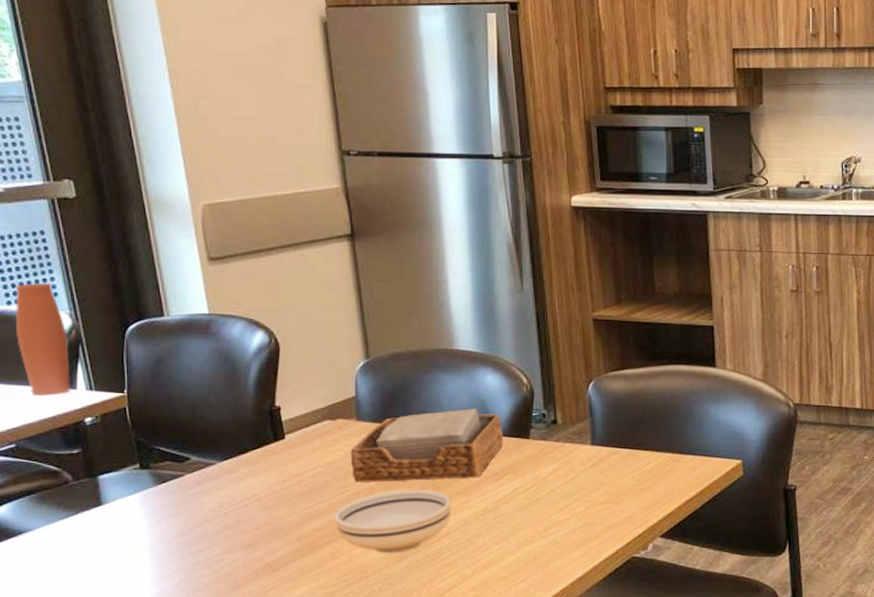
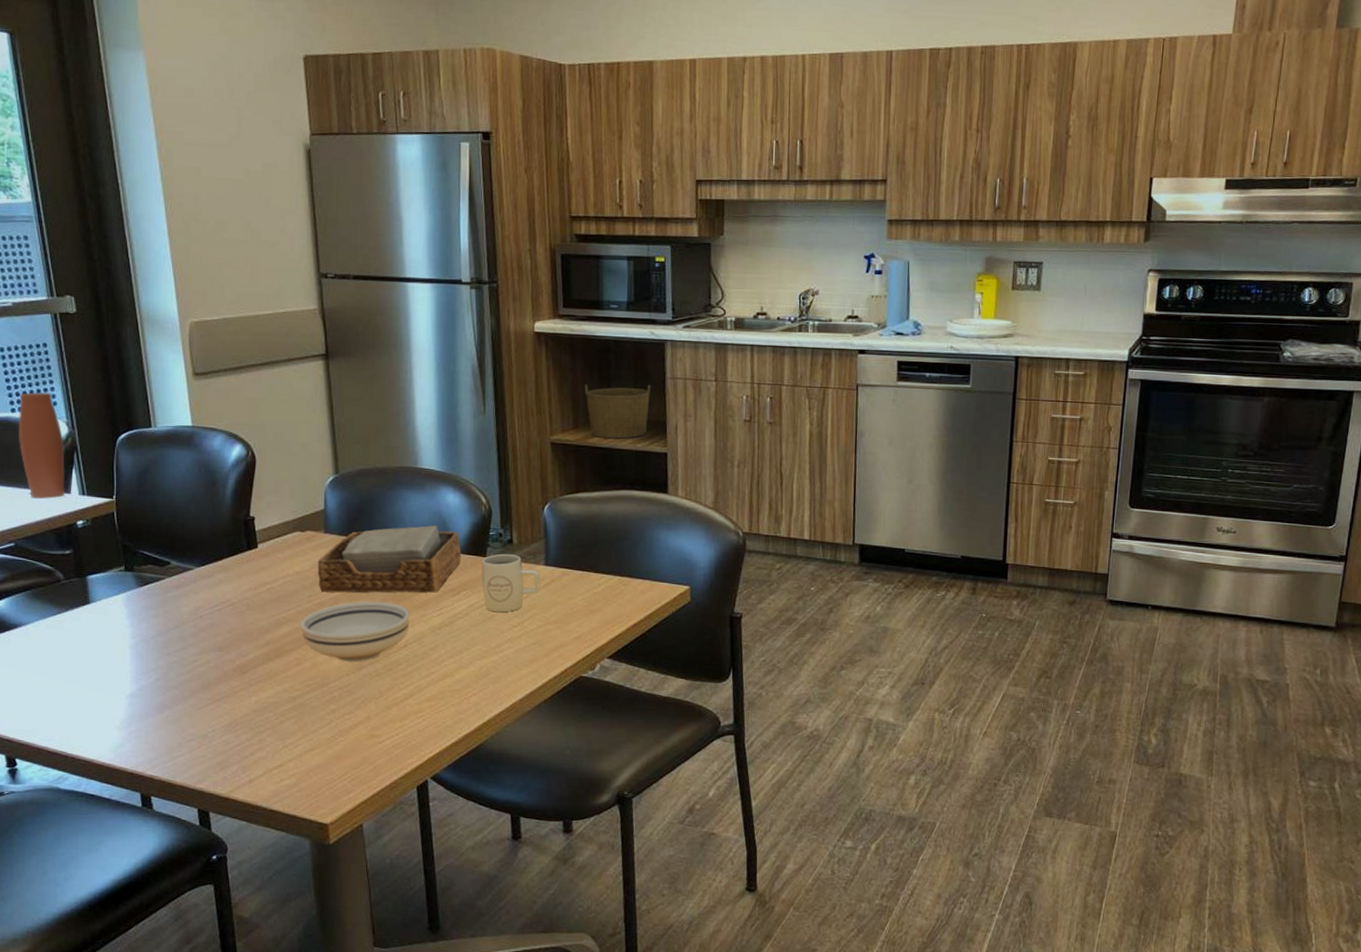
mug: none [525,434,588,496] -> present [481,553,541,613]
basket: none [625,257,694,313] -> present [584,384,651,439]

